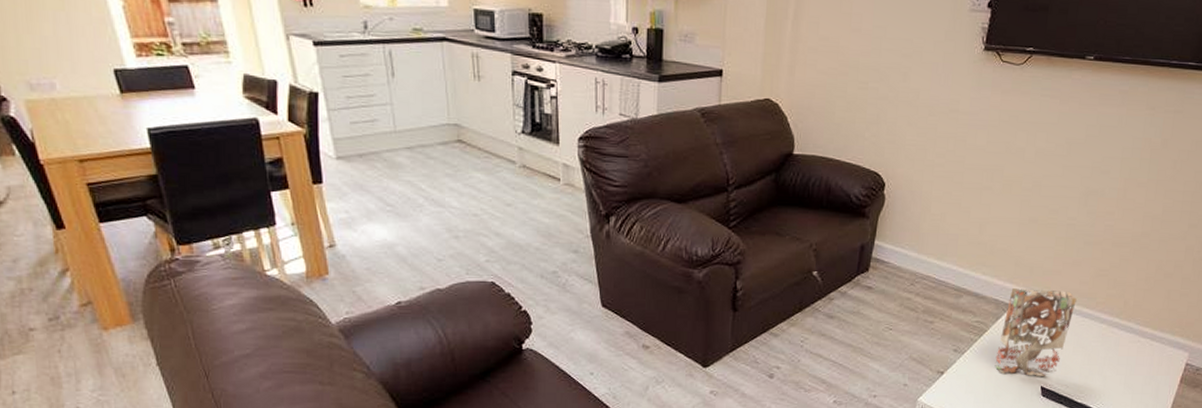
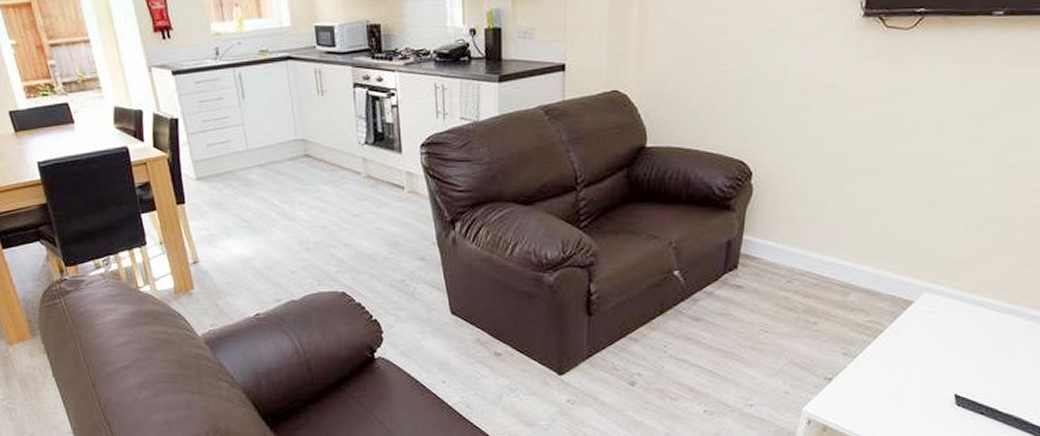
book: present [995,288,1077,376] -> none [894,283,996,382]

